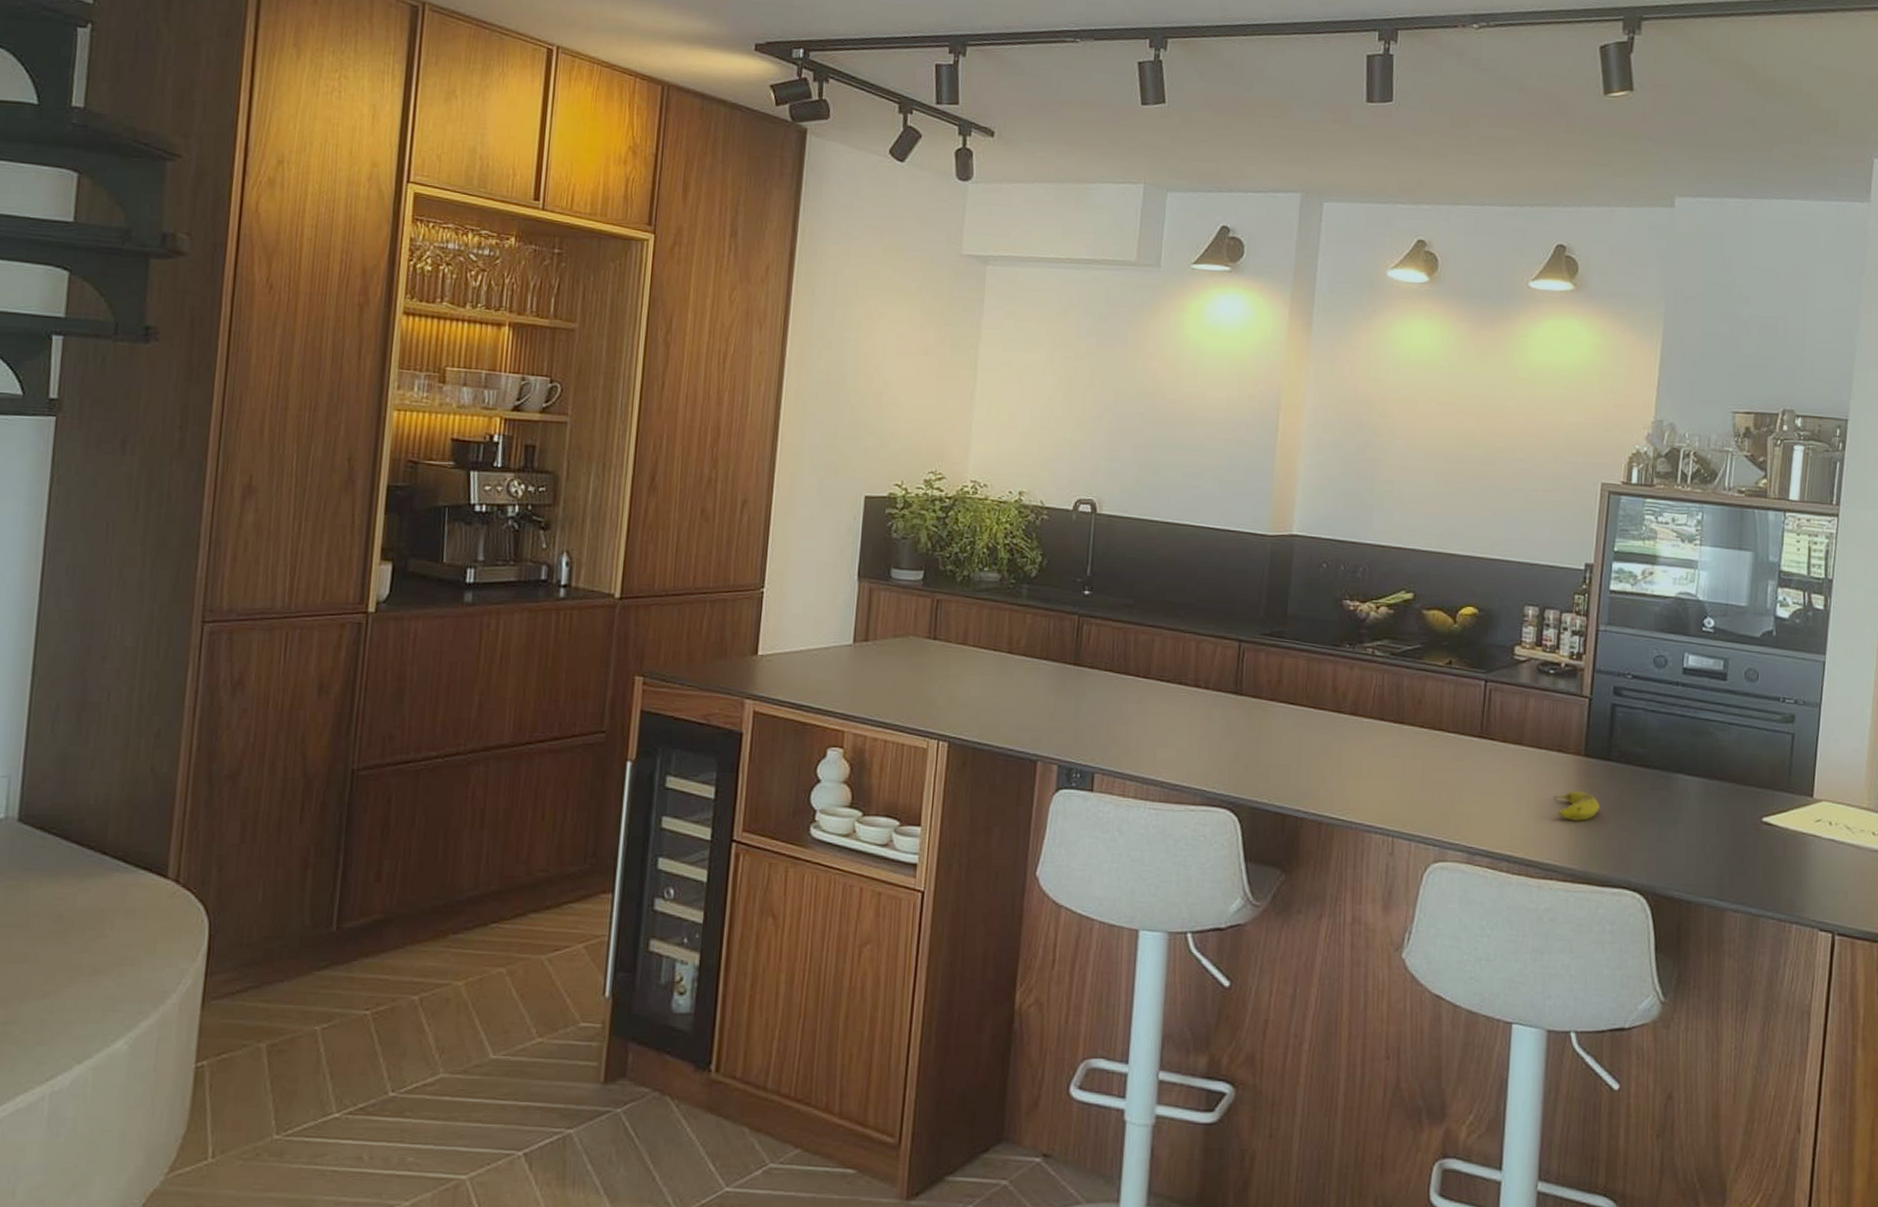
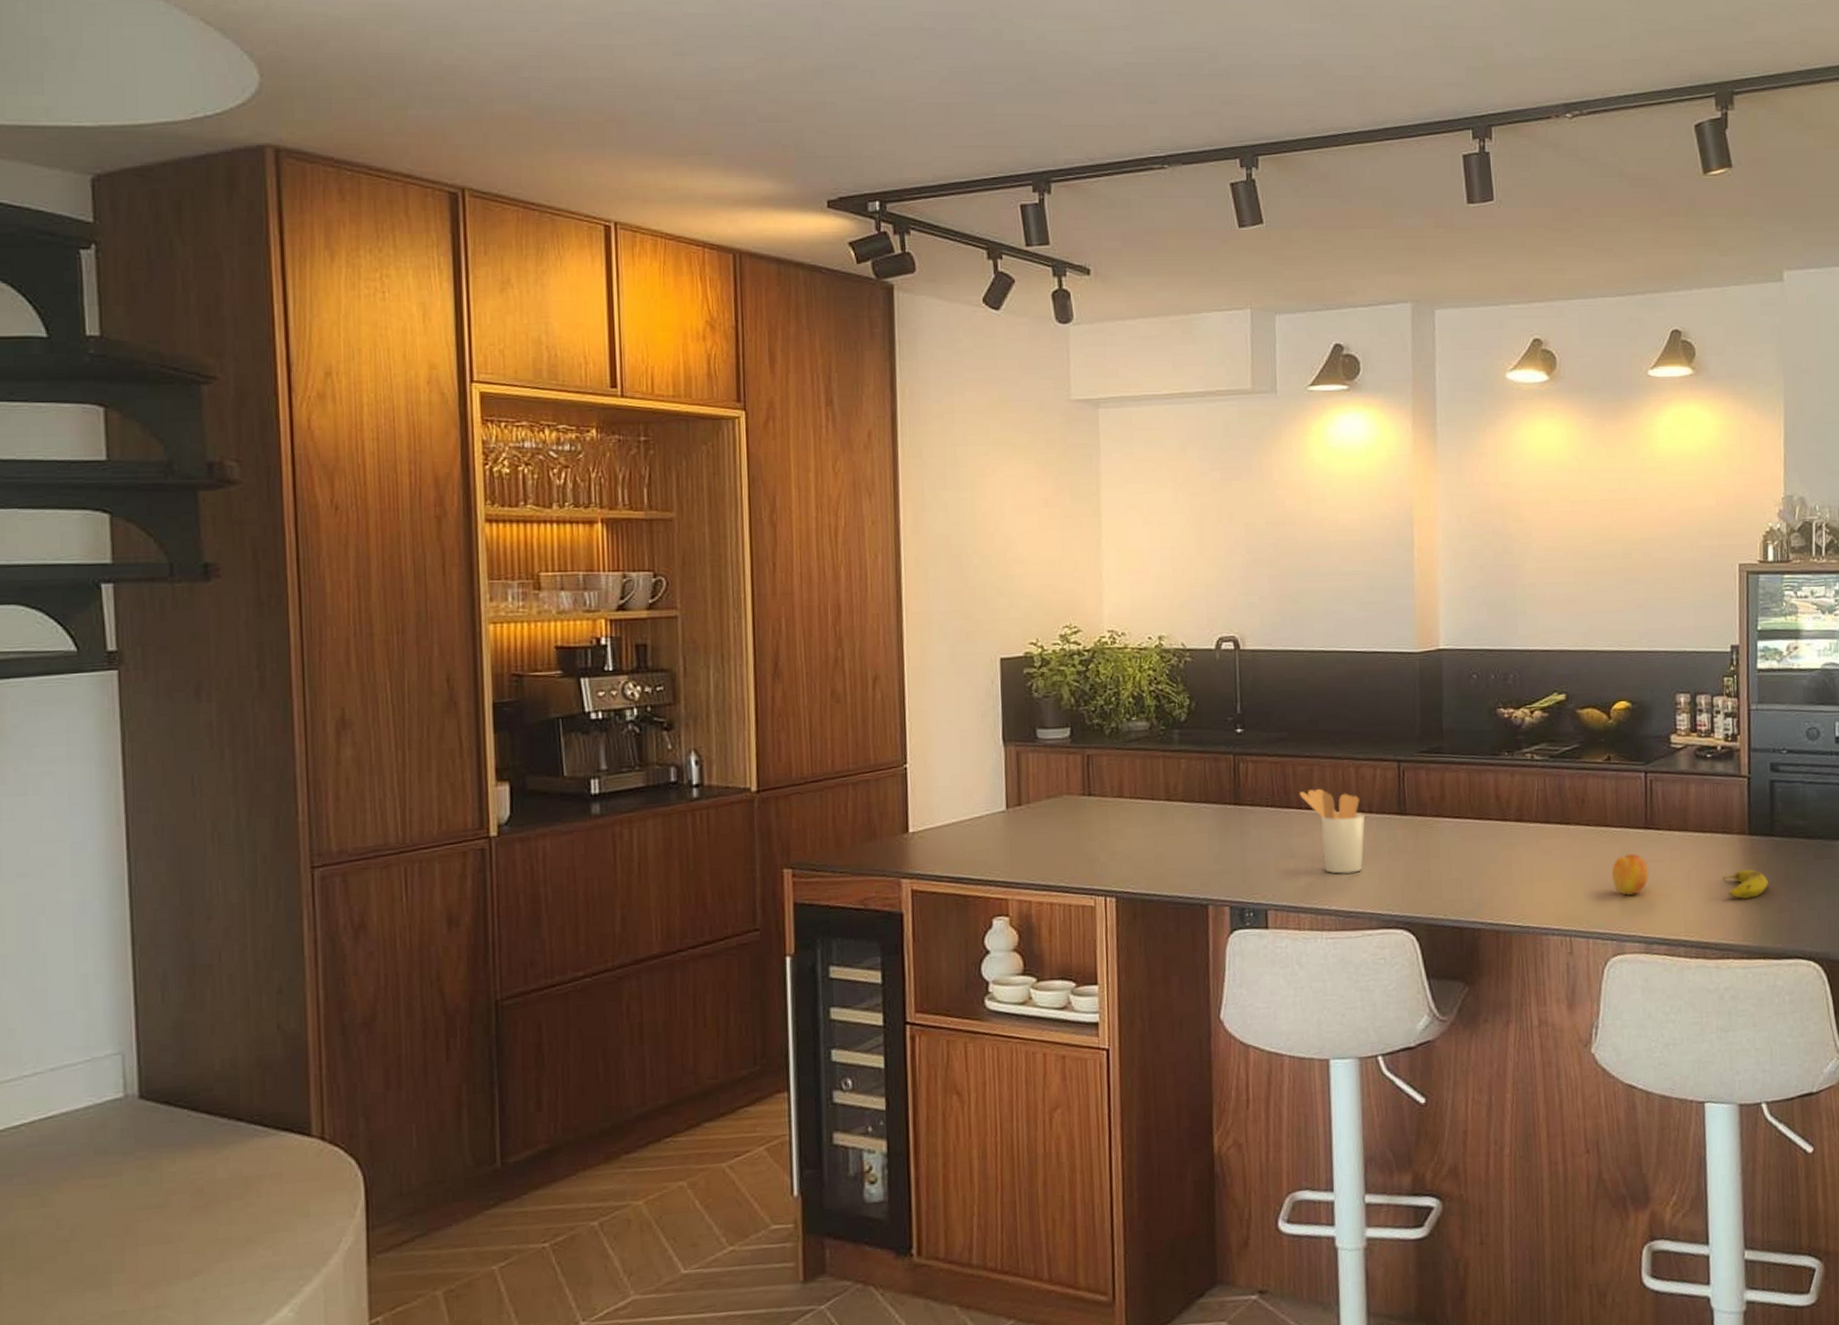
utensil holder: none [1138,658,1201,748] -> present [1299,788,1366,875]
fruit: none [1440,761,1479,803] -> present [1611,854,1649,896]

